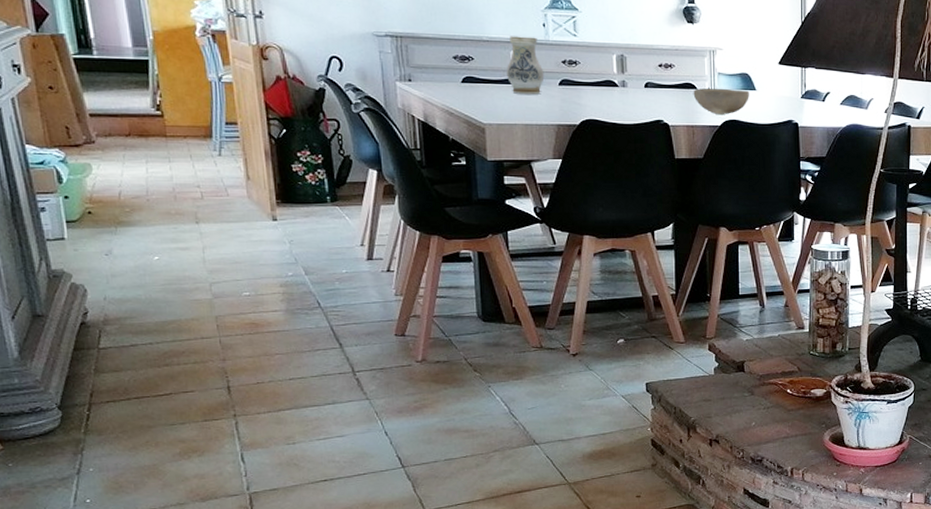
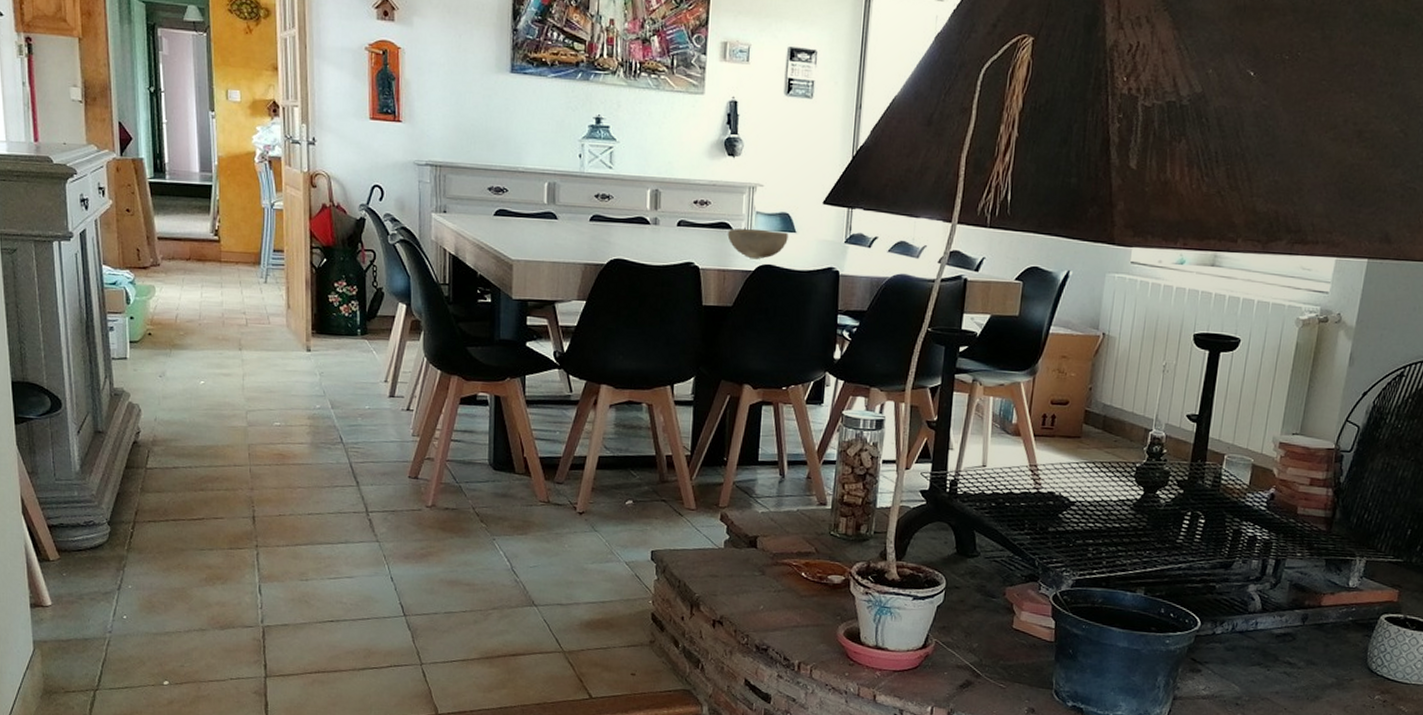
ceramic pitcher: present [507,36,545,96] -> none [539,167,576,232]

